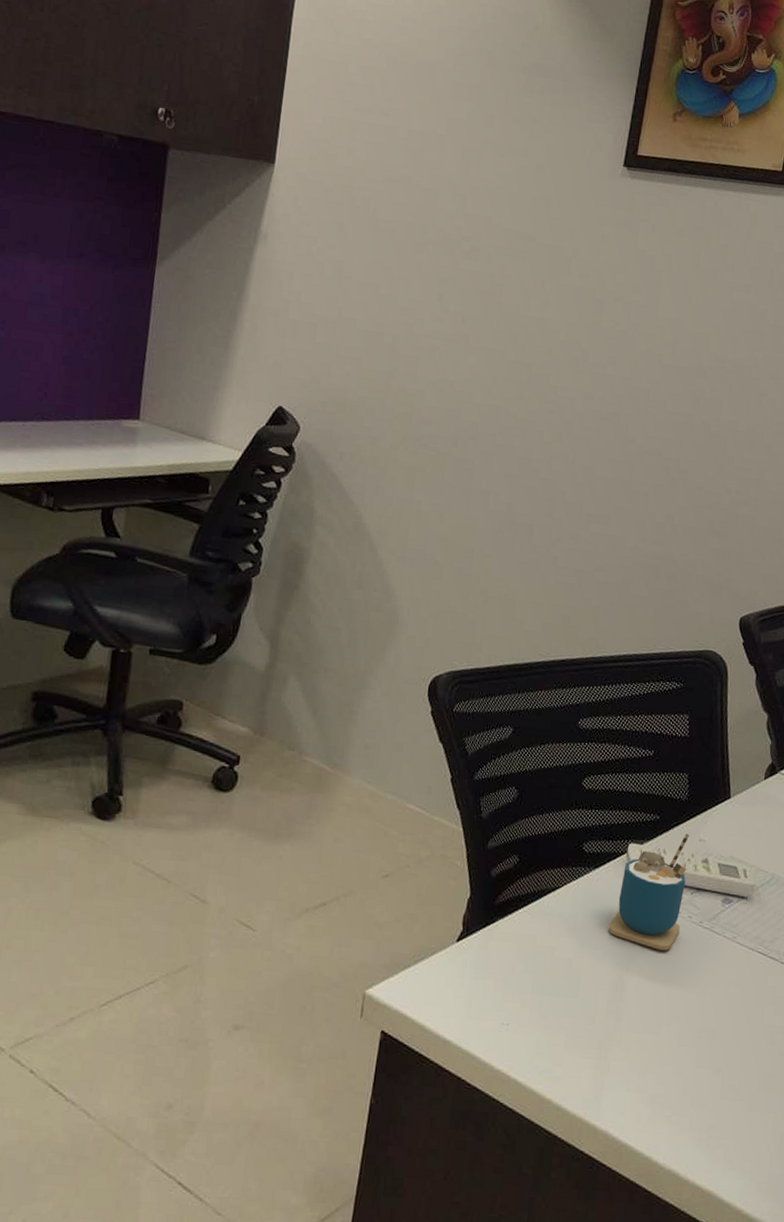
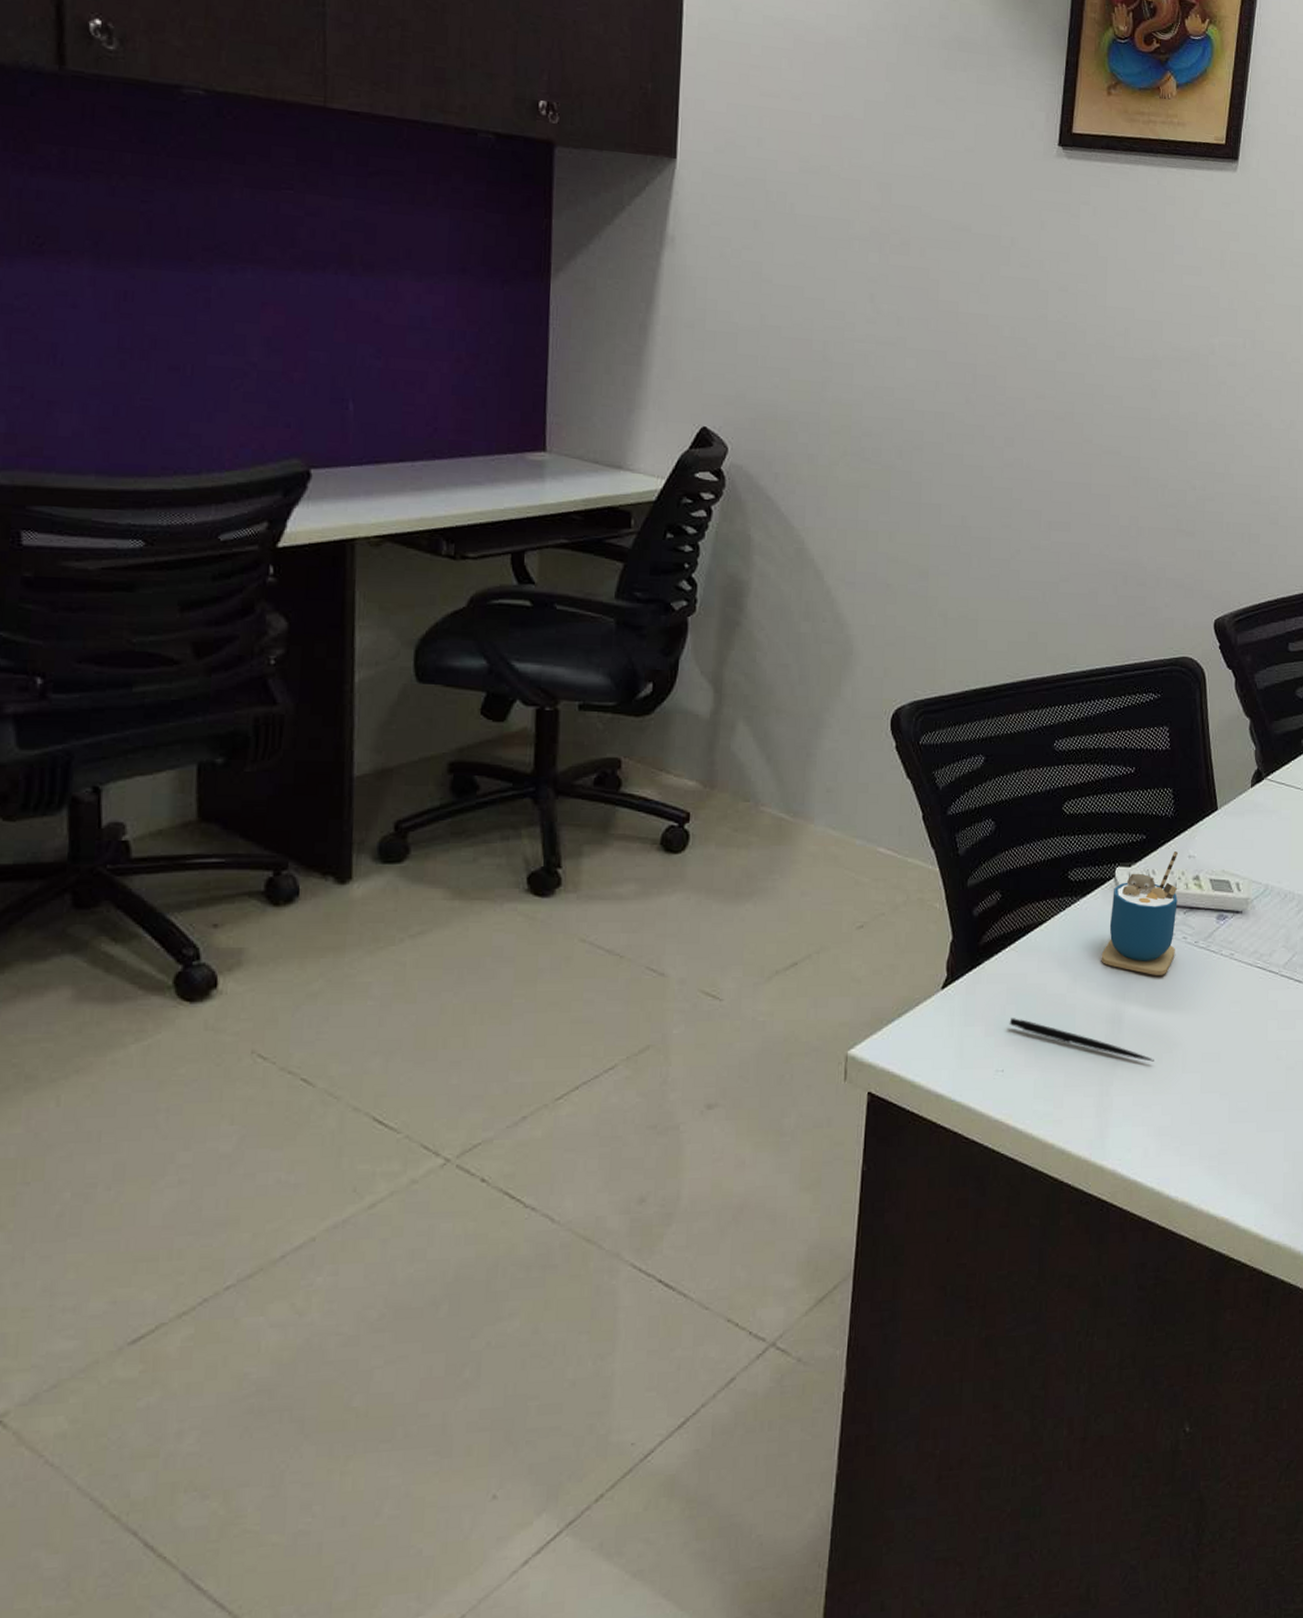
pen: none [517,976,653,1032] -> present [1009,1018,1154,1062]

